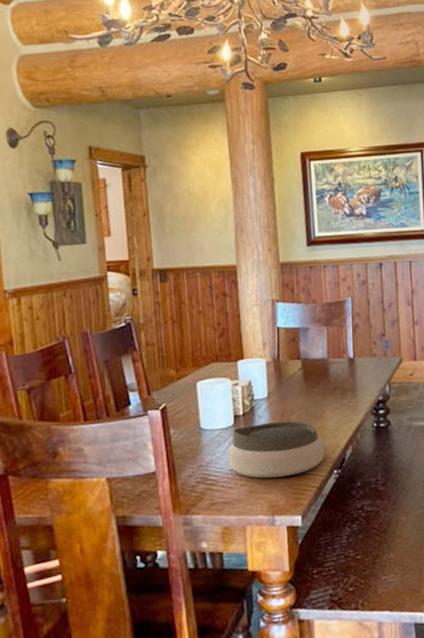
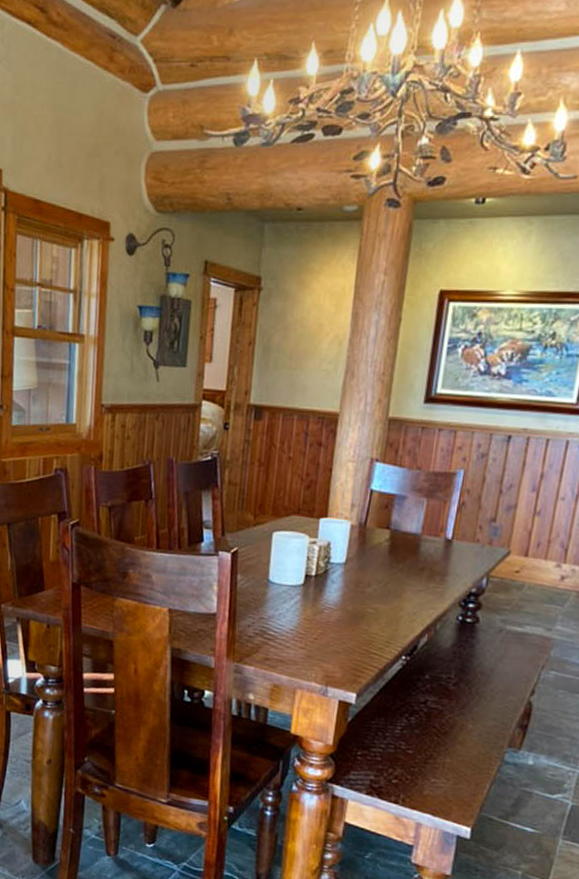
bowl: present [228,421,325,478] -> none [291,588,397,651]

